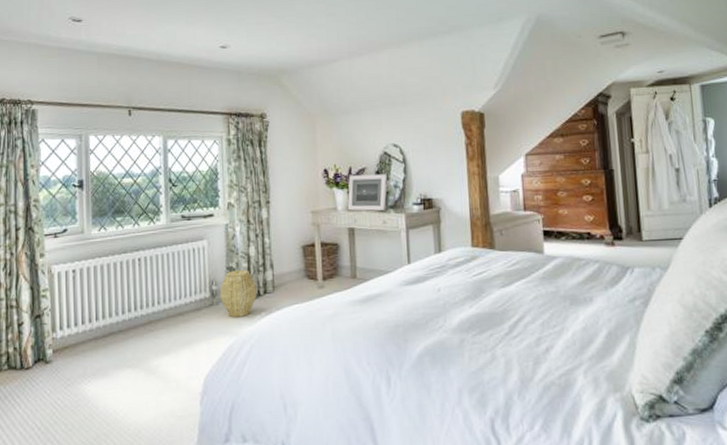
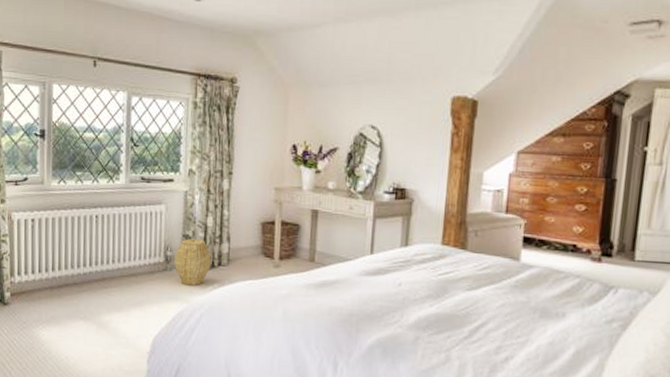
picture frame: present [347,174,387,212] -> none [313,155,360,197]

